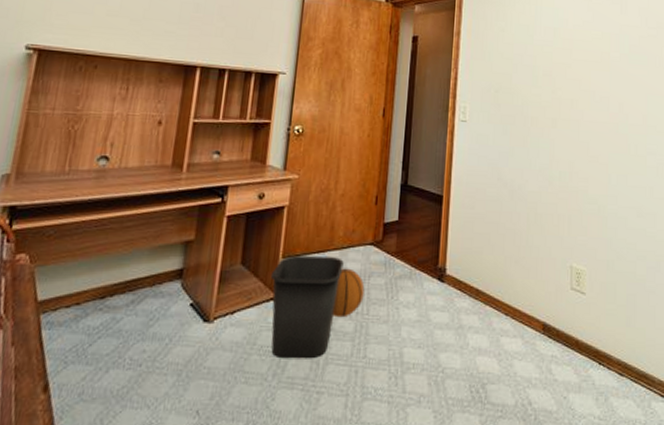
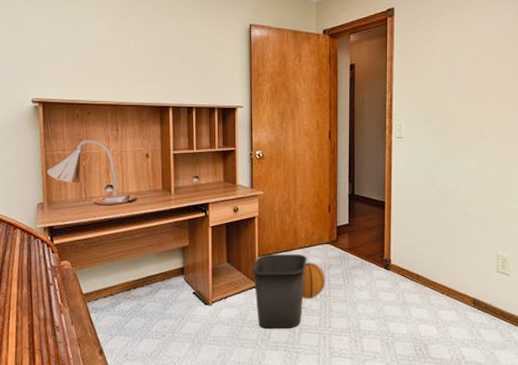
table lamp: none [24,98,137,183] -> present [46,140,137,206]

